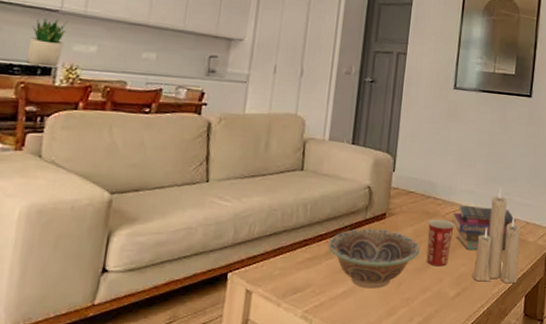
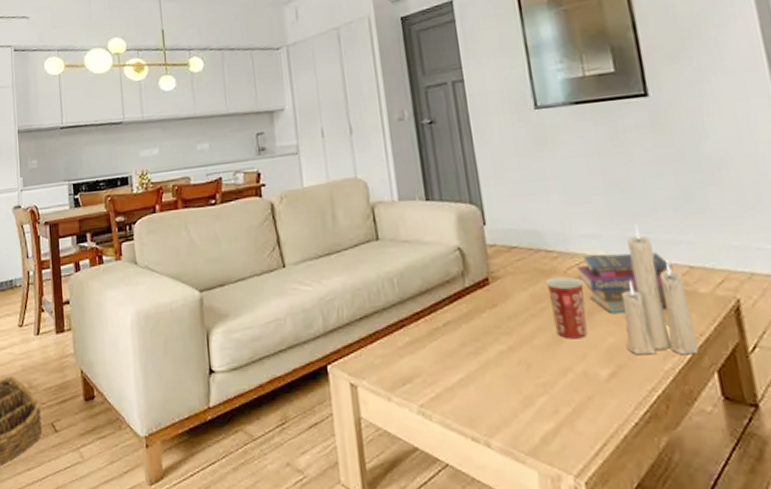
planter: present [26,18,67,67] -> none [106,129,133,178]
decorative bowl: present [328,228,420,289] -> none [427,298,545,374]

